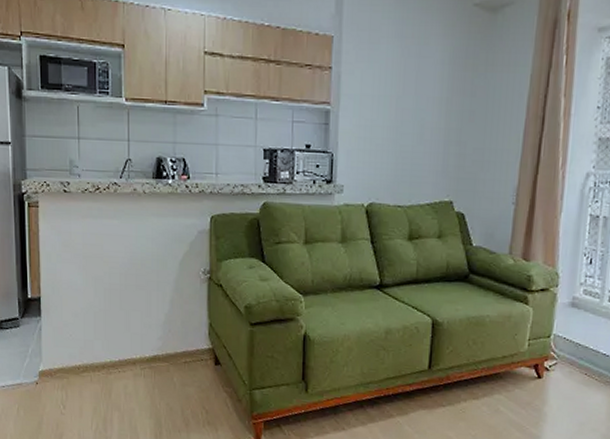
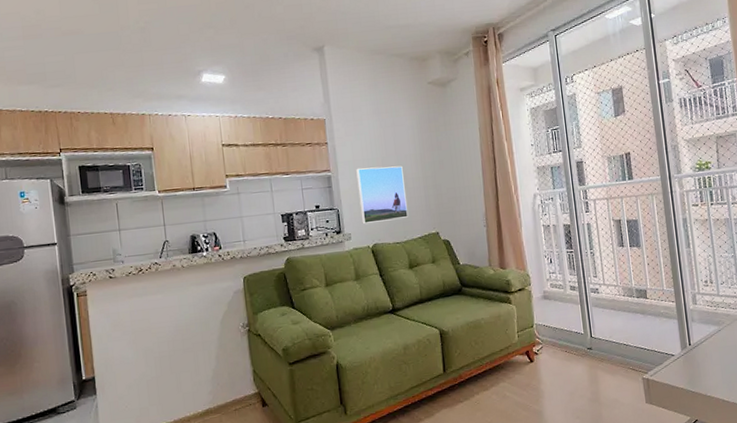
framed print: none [359,105,421,178] -> present [356,166,409,225]

